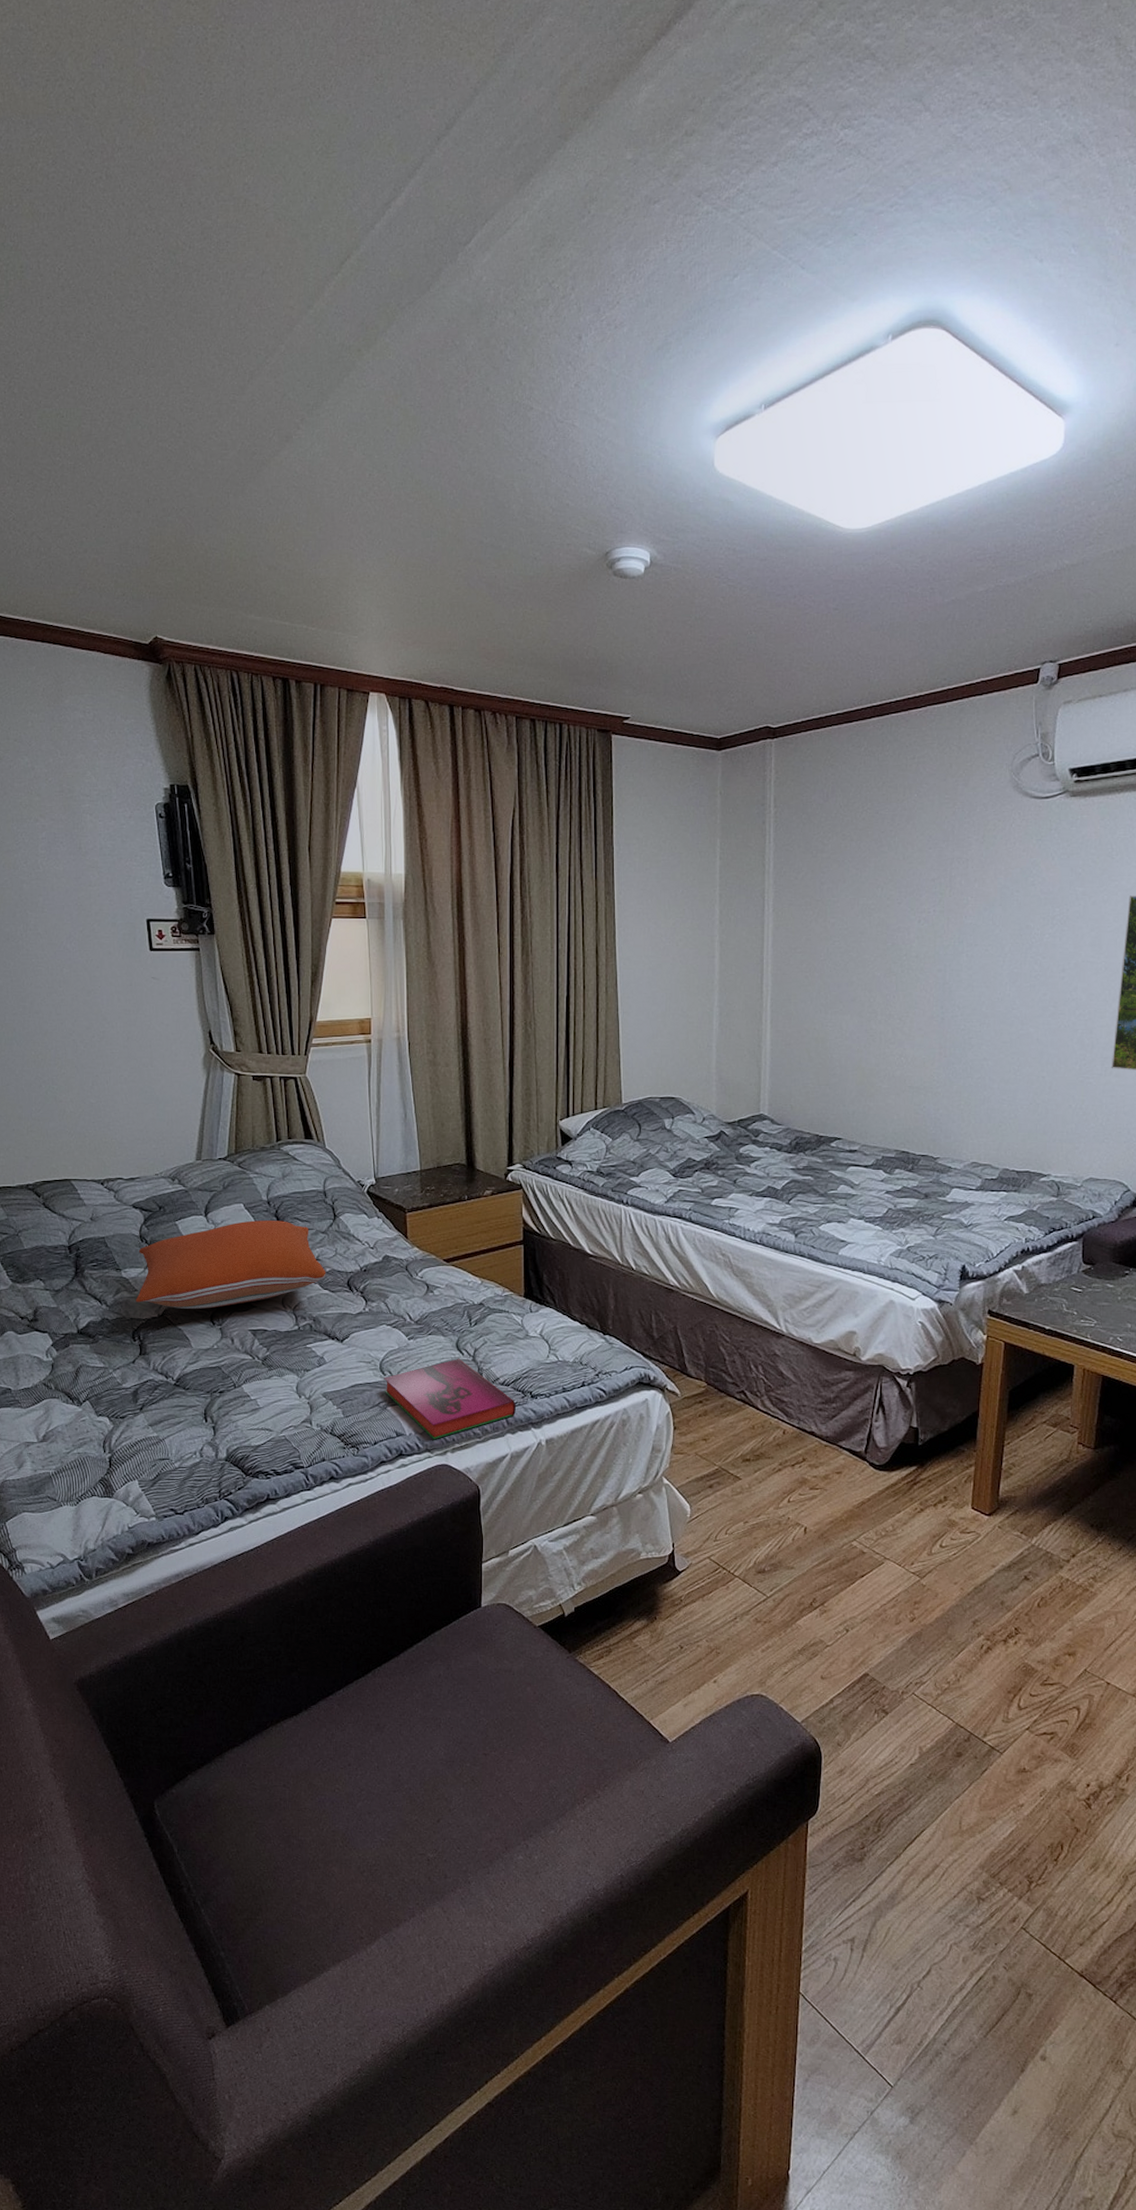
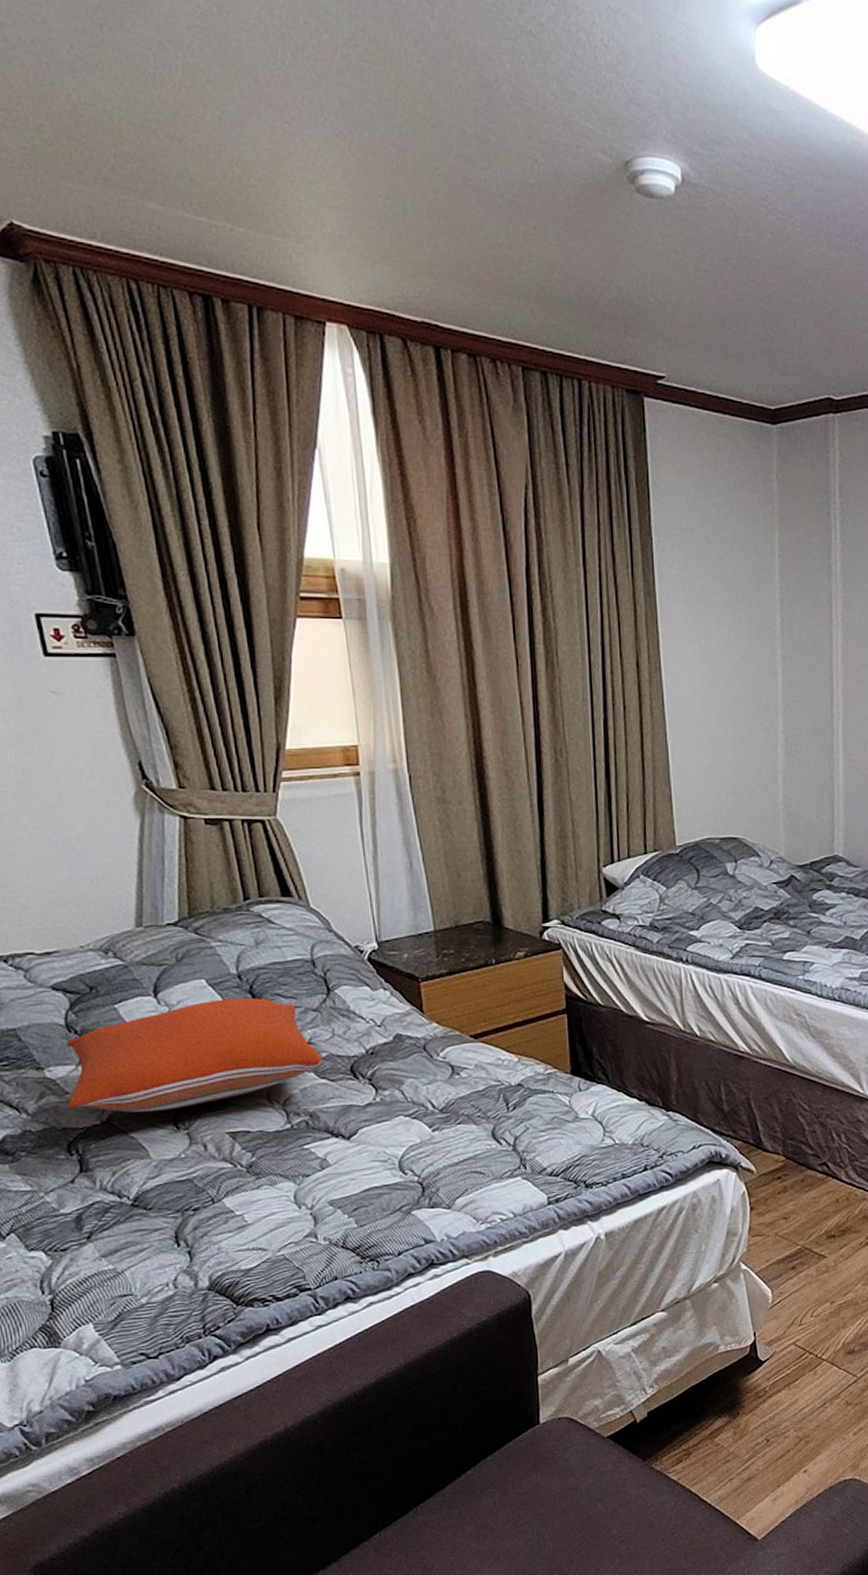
hardback book: present [384,1358,516,1440] -> none [405,1149,568,1244]

